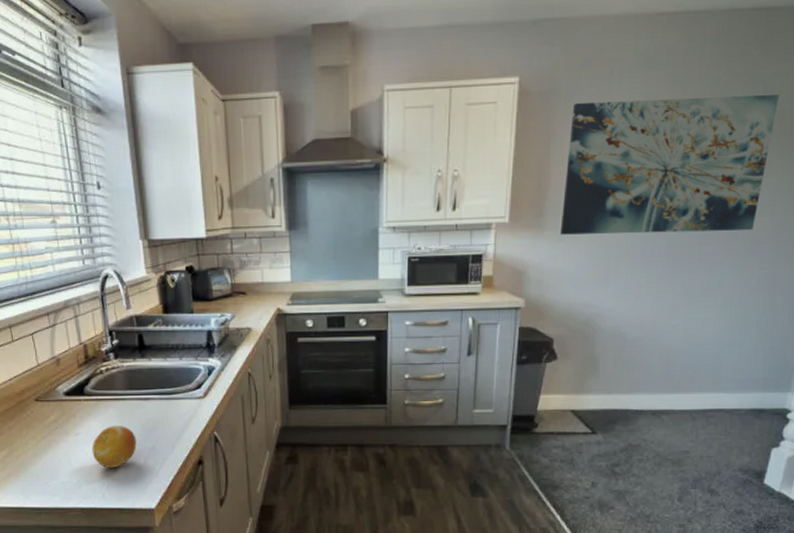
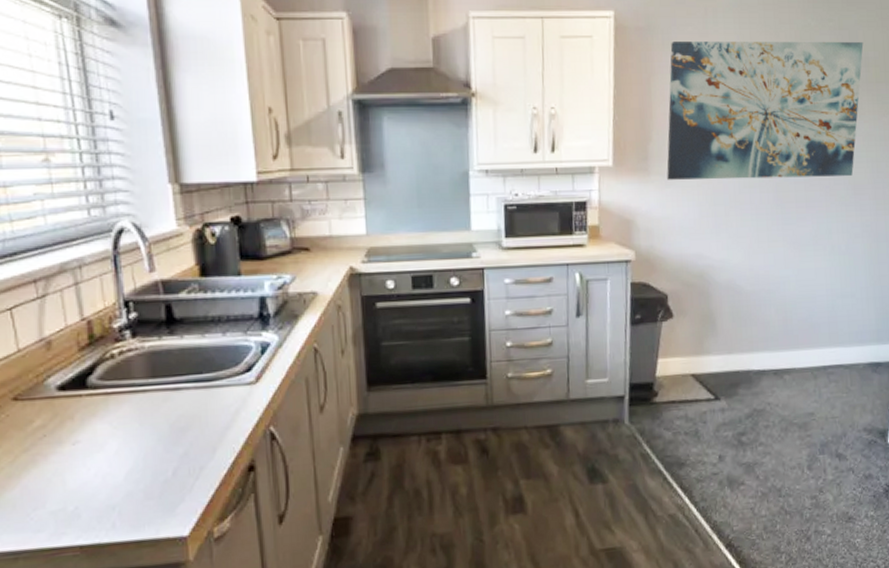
fruit: present [92,425,137,468] -> none [97,426,163,486]

